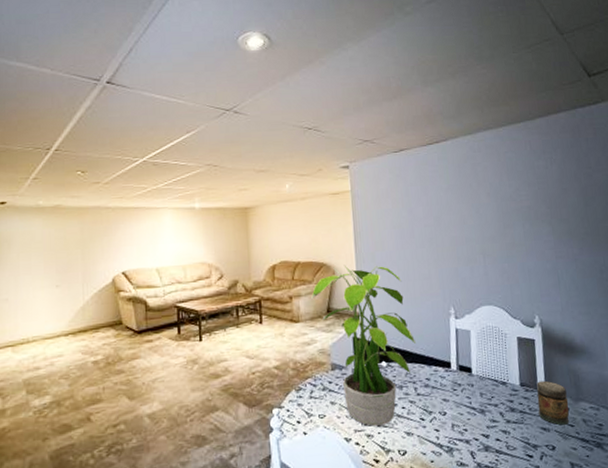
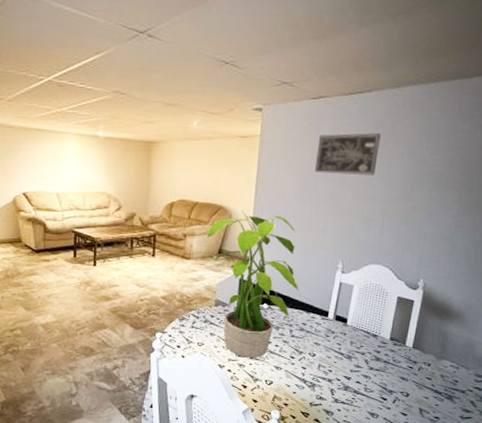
wall art: none [406,177,467,220] -> present [315,133,381,175]
jar: present [536,380,570,426] -> none [401,338,432,377]

